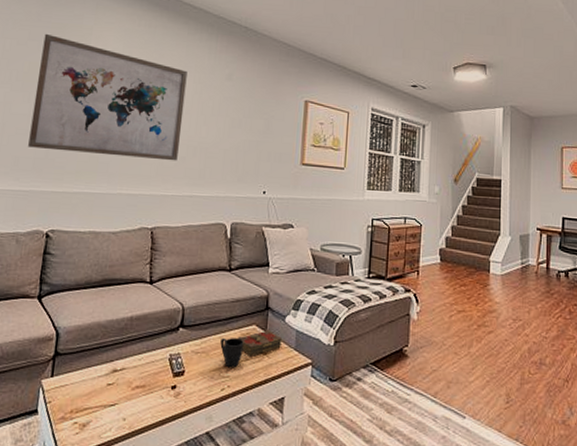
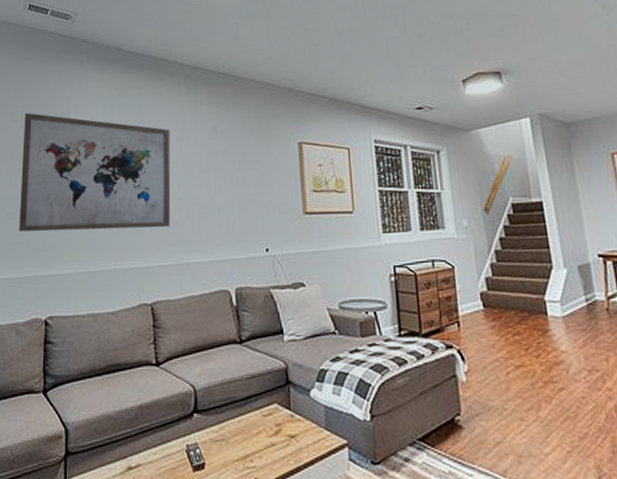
mug: present [220,337,244,368] -> none [240,421,267,457]
book: present [237,329,282,356] -> none [259,406,310,441]

